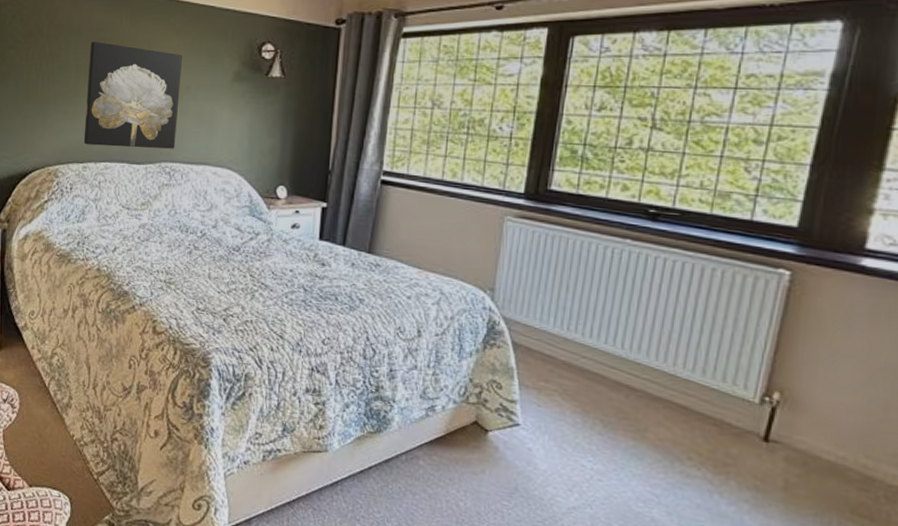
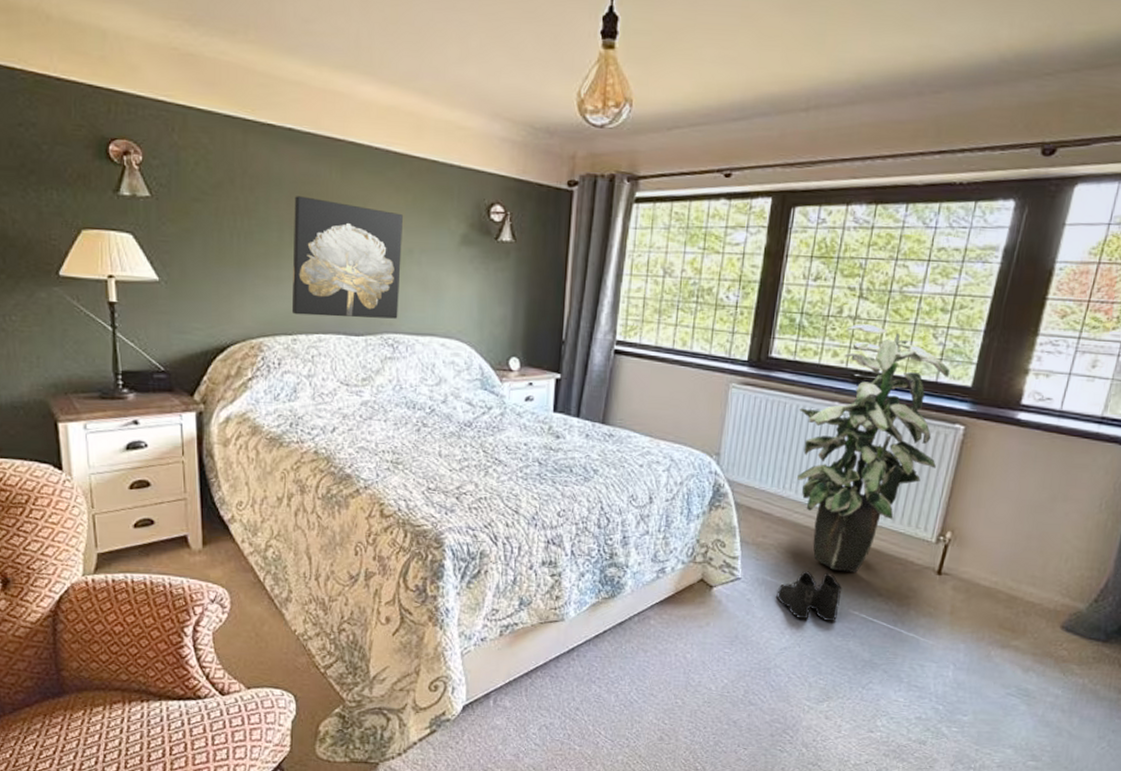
boots: none [562,423,642,485] -> present [776,571,842,622]
indoor plant: none [583,156,769,430] -> present [797,324,951,572]

